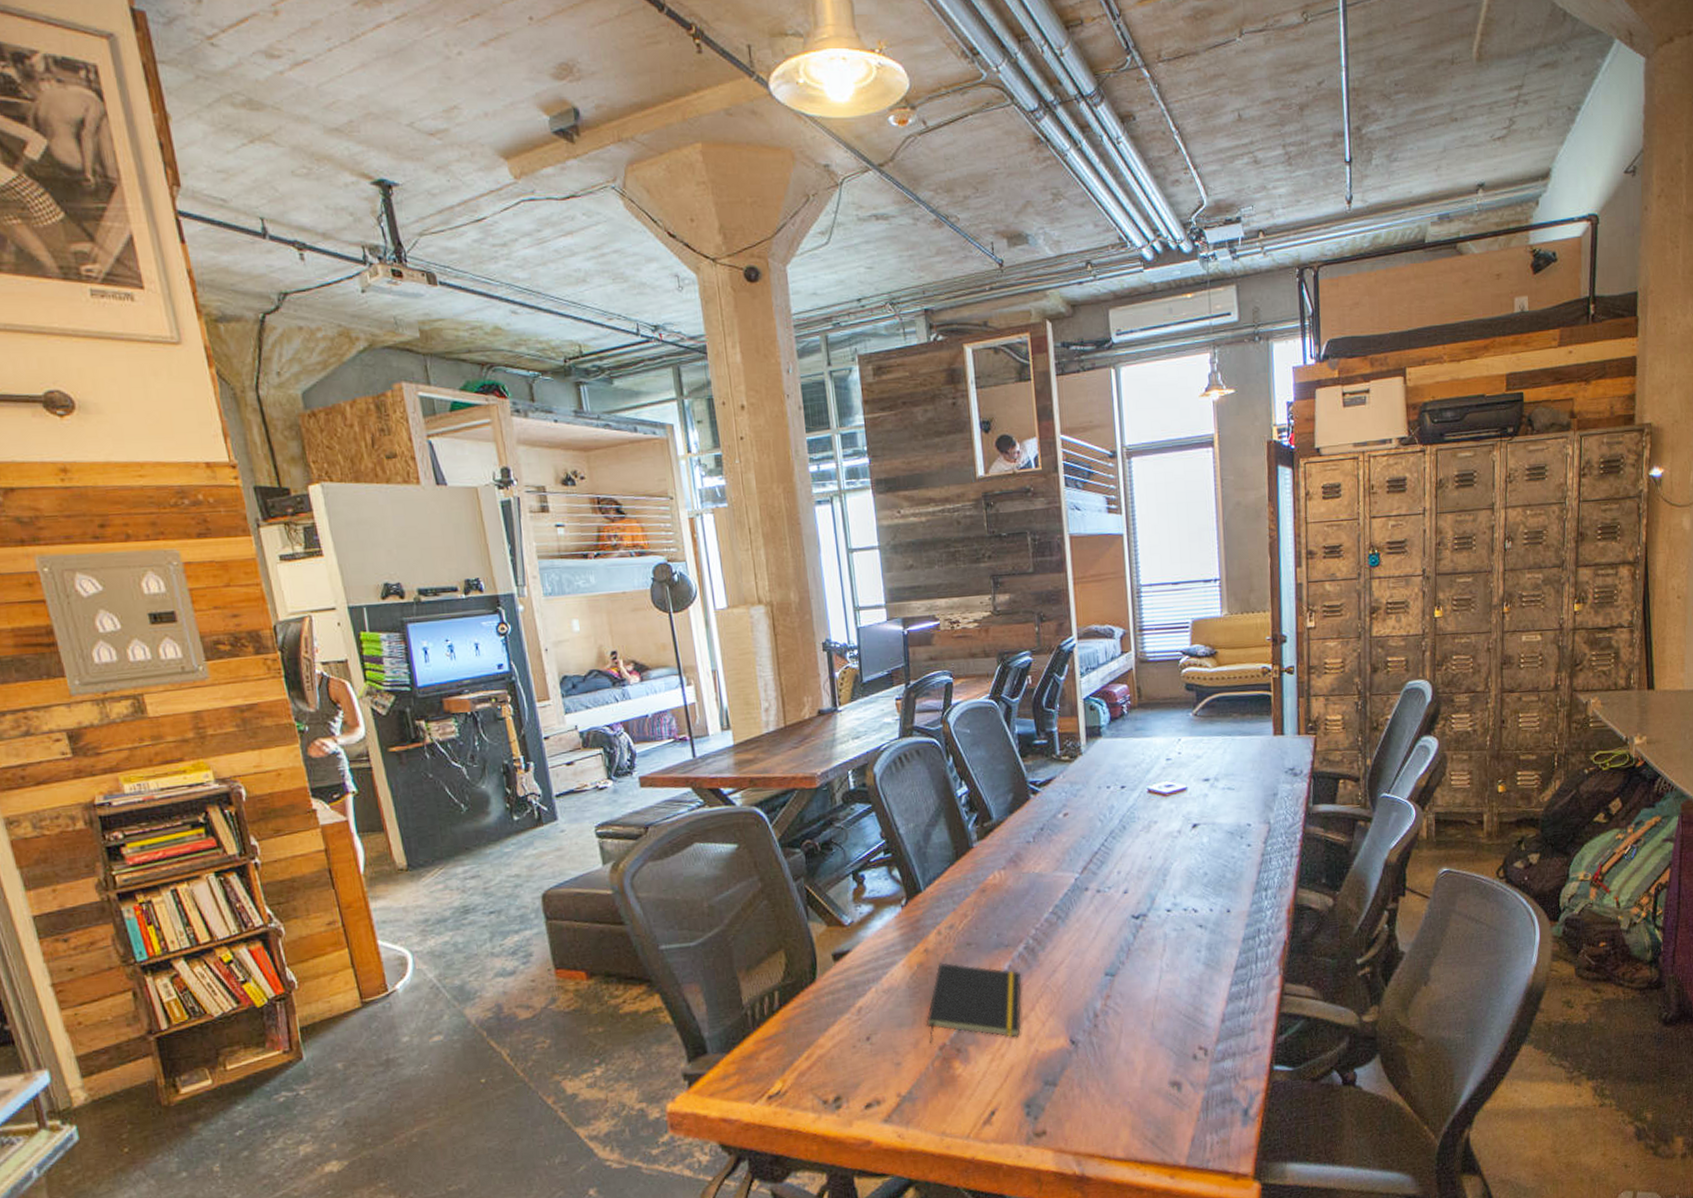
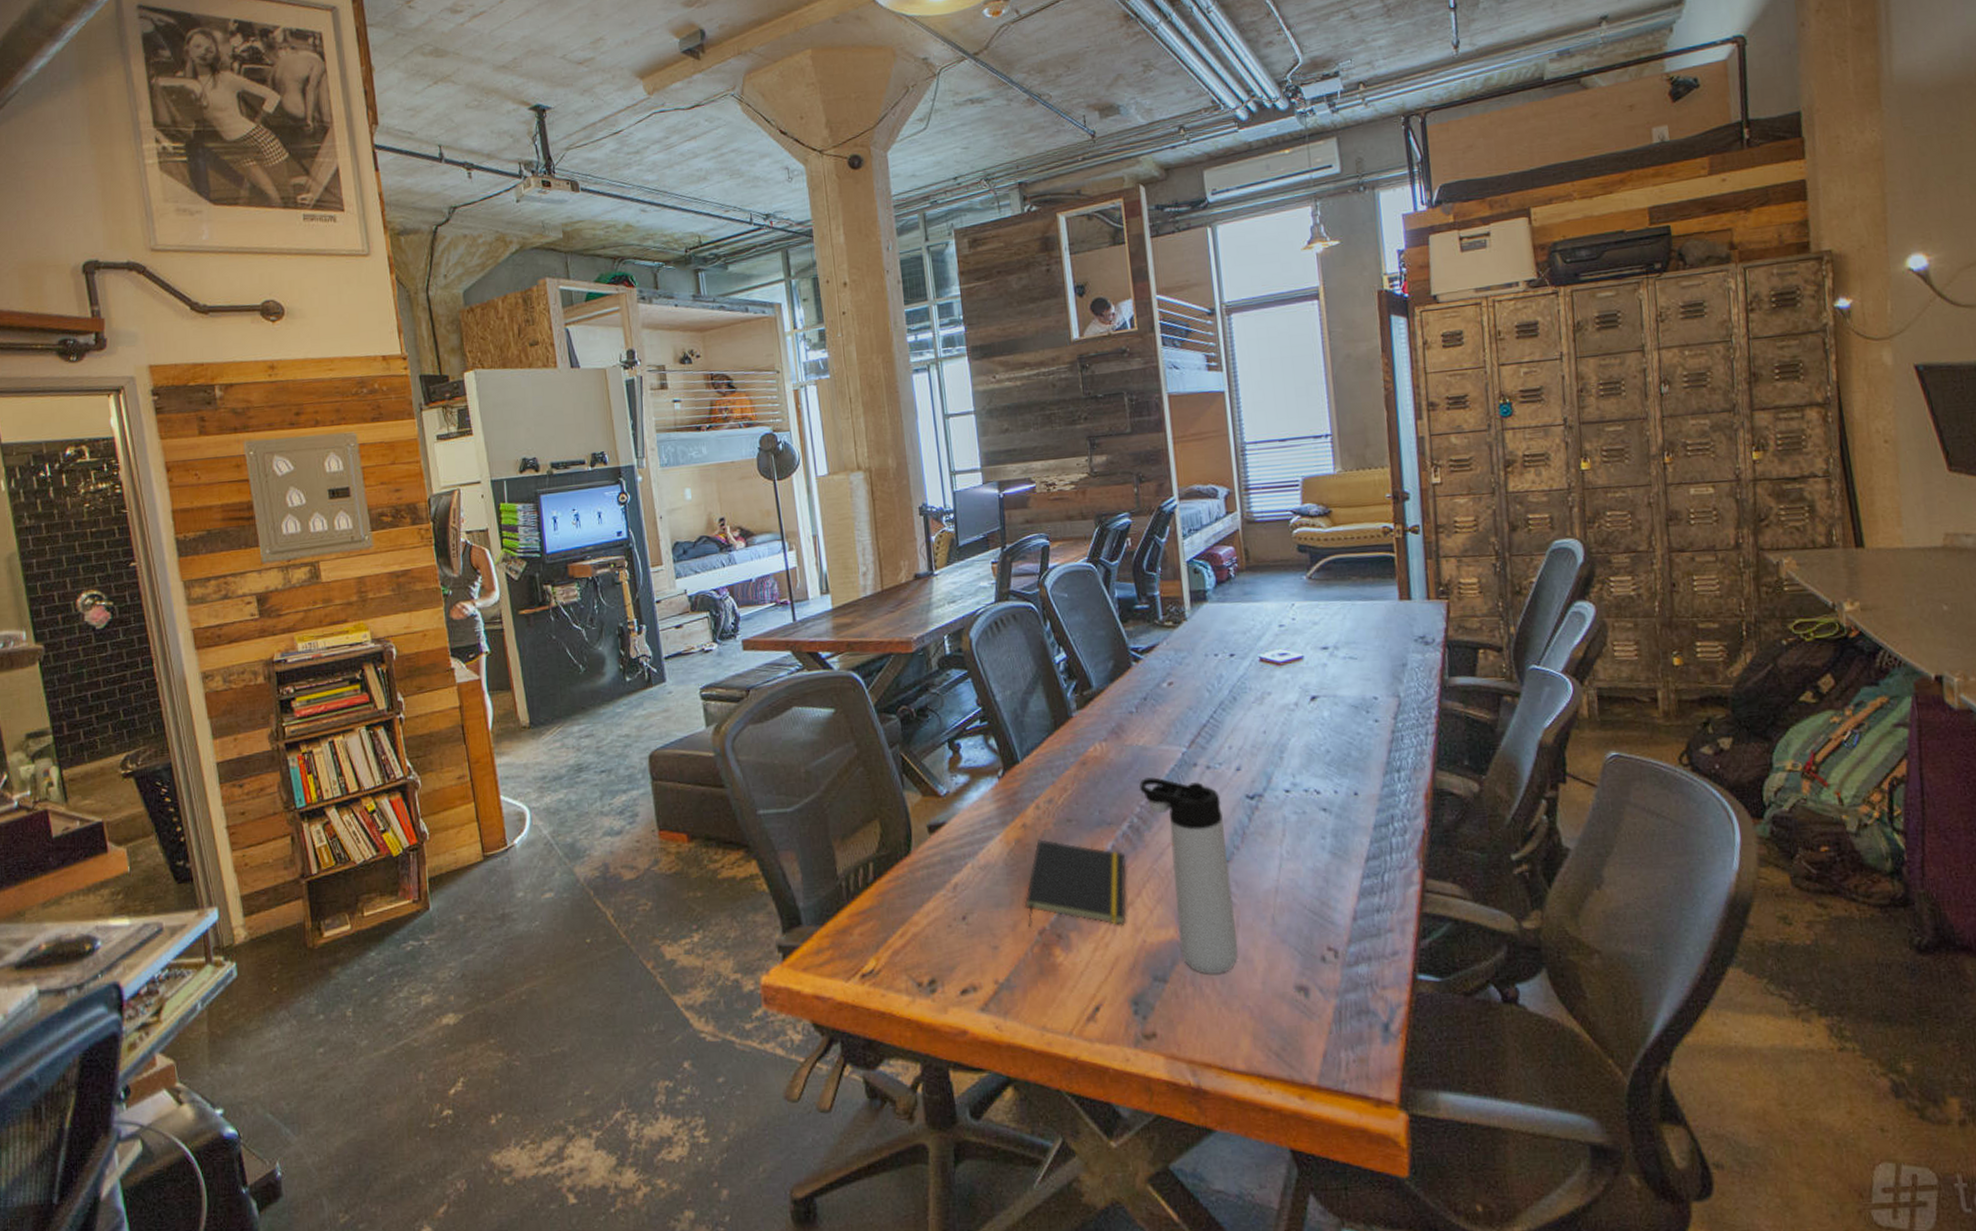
thermos bottle: none [1034,901,1121,1077] -> present [1139,777,1238,975]

